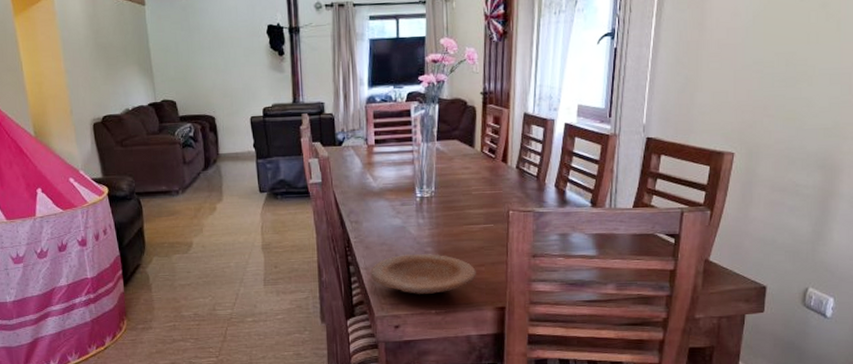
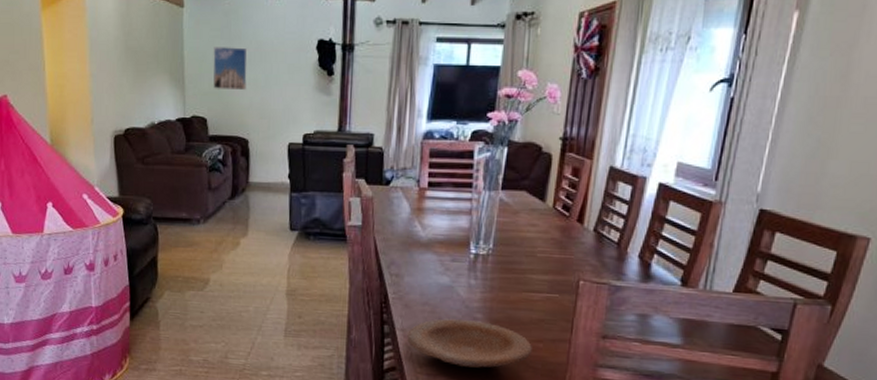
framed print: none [175,37,209,75] -> present [213,47,248,91]

